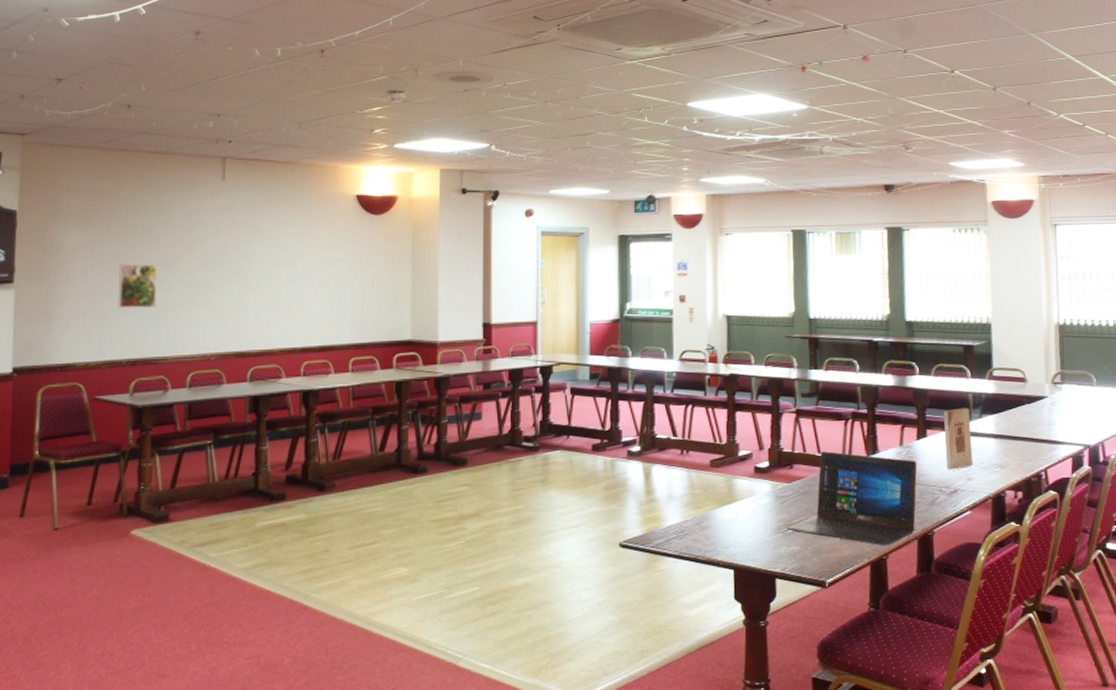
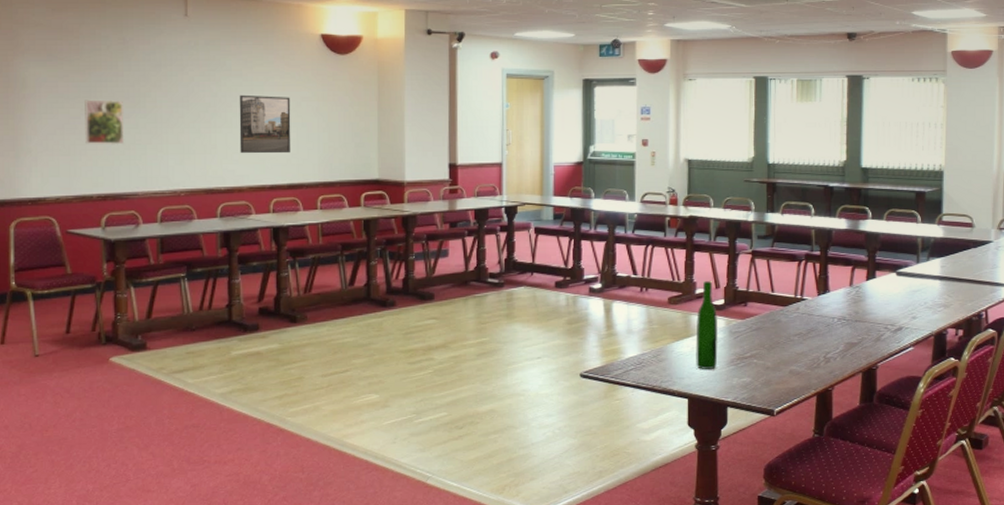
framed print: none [272,256,324,316] -> present [239,94,291,154]
wine bottle: none [740,442,764,537] -> present [696,281,719,369]
laptop: present [786,451,917,546] -> none [739,290,865,379]
wooden plaque: present [943,407,974,470] -> none [892,250,919,309]

